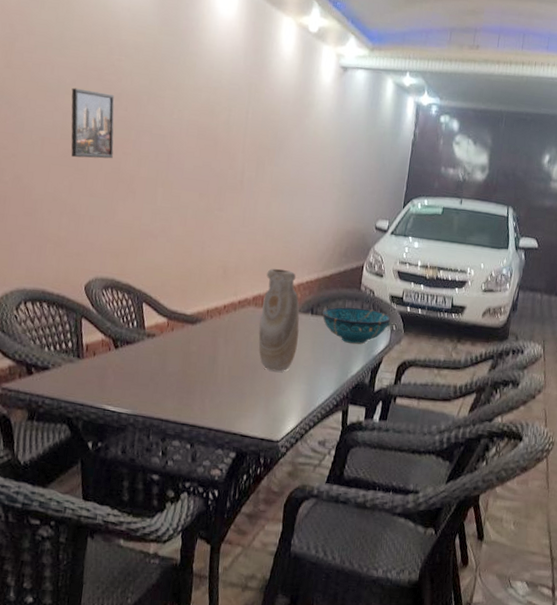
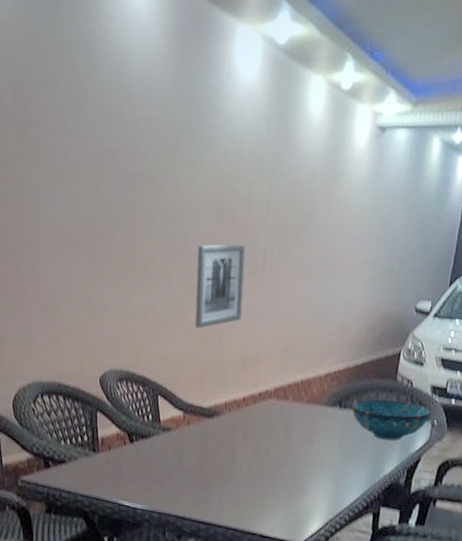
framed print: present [71,87,115,159] -> none [85,172,129,246]
wall art: none [178,162,226,240] -> present [194,244,246,329]
vase: present [258,268,300,372] -> none [280,357,326,469]

